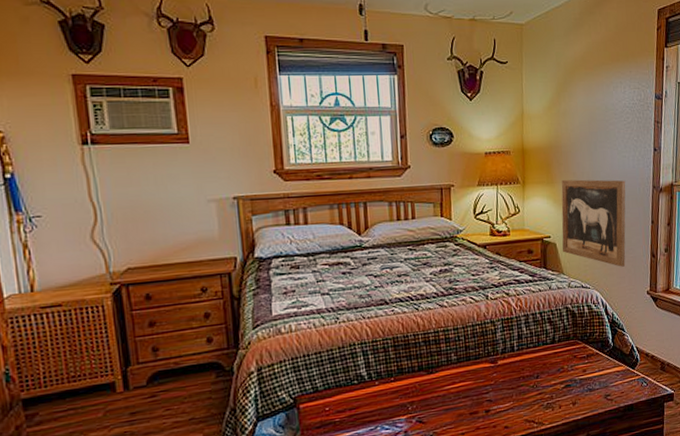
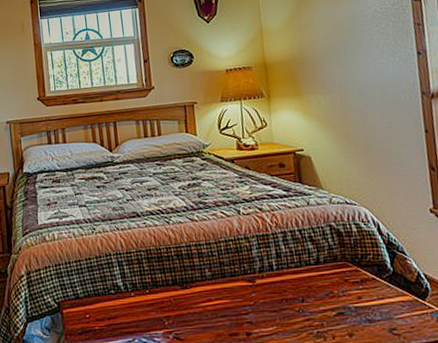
wall art: present [561,179,626,267] -> none [310,87,398,182]

